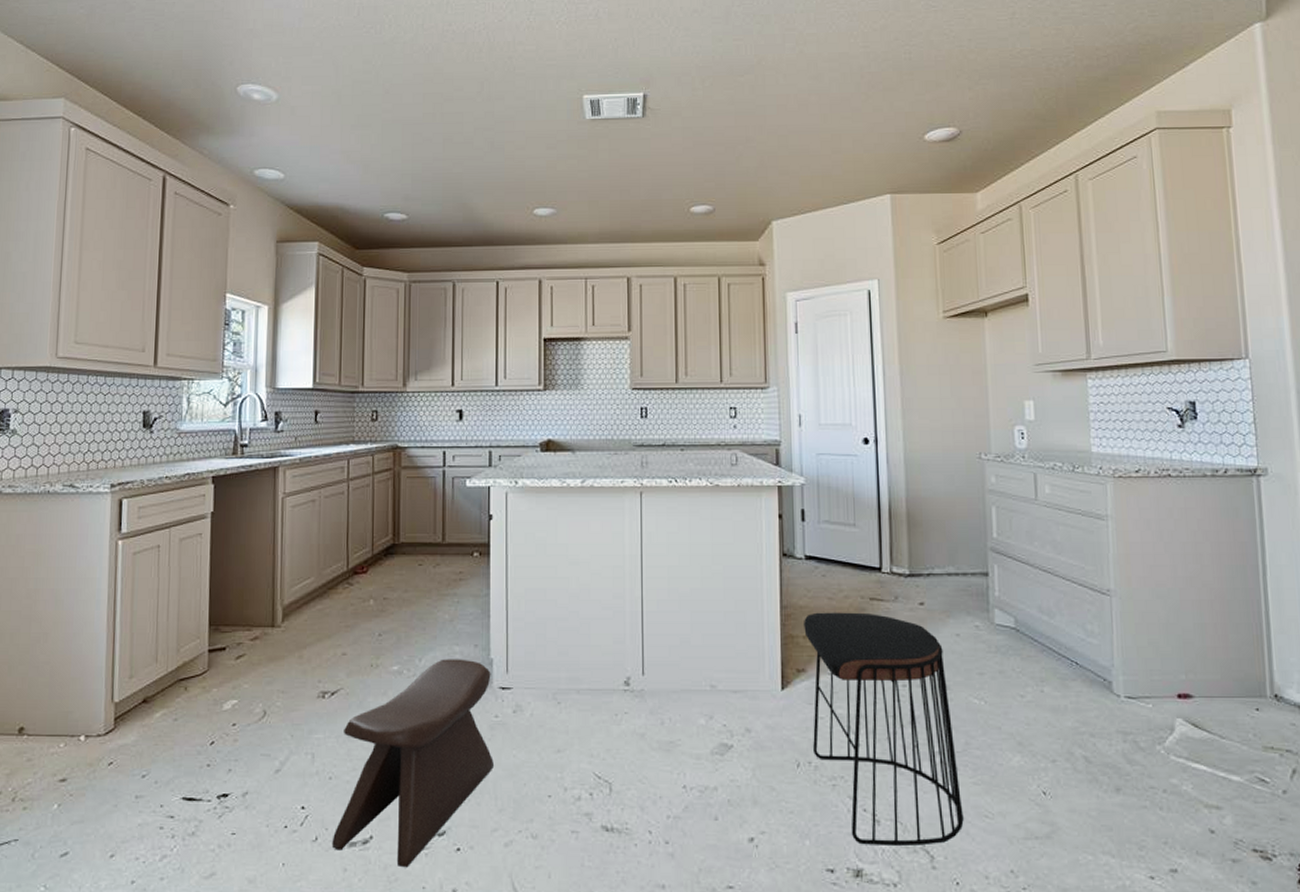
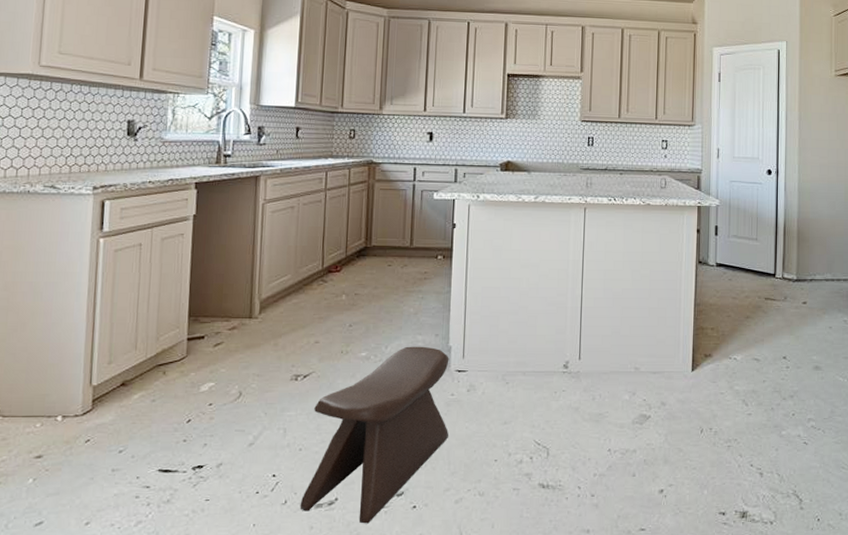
stool: present [804,612,964,847] -> none [712,309,826,493]

